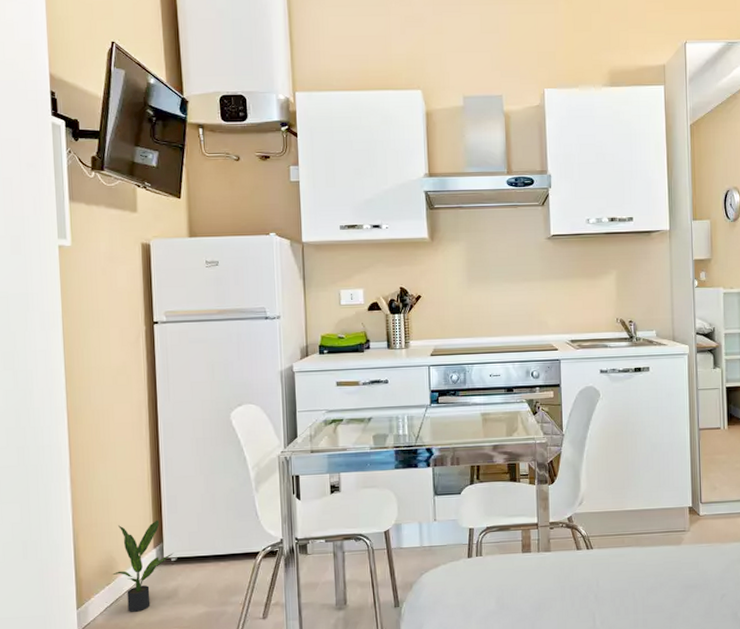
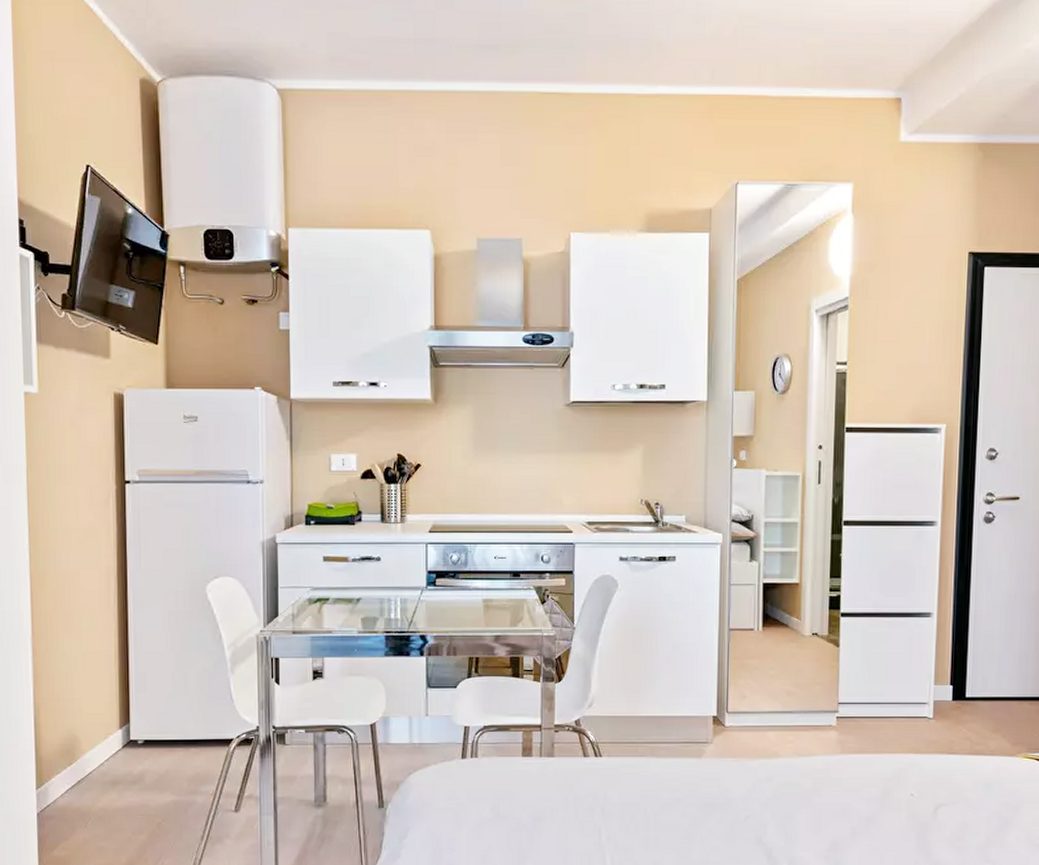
potted plant: present [112,519,174,612] -> none [75,698,141,796]

